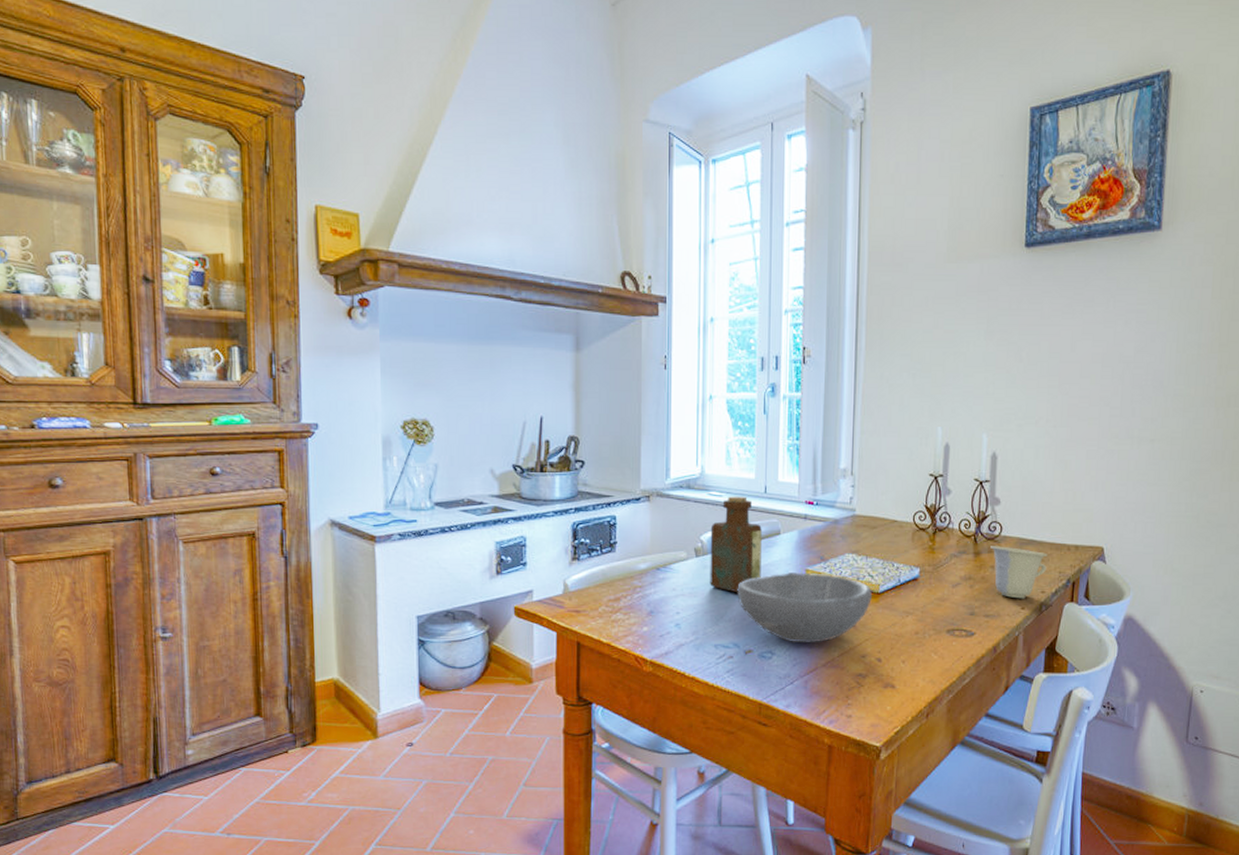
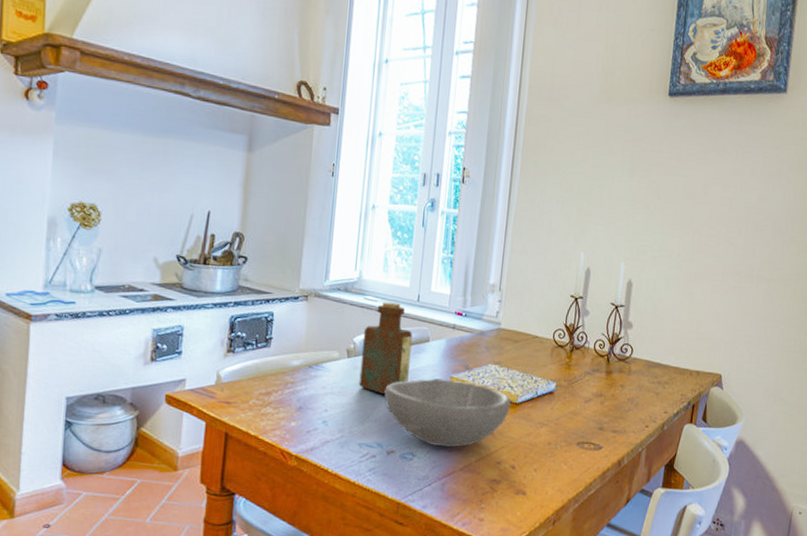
cup: present [990,546,1047,599] -> none [621,366,672,418]

